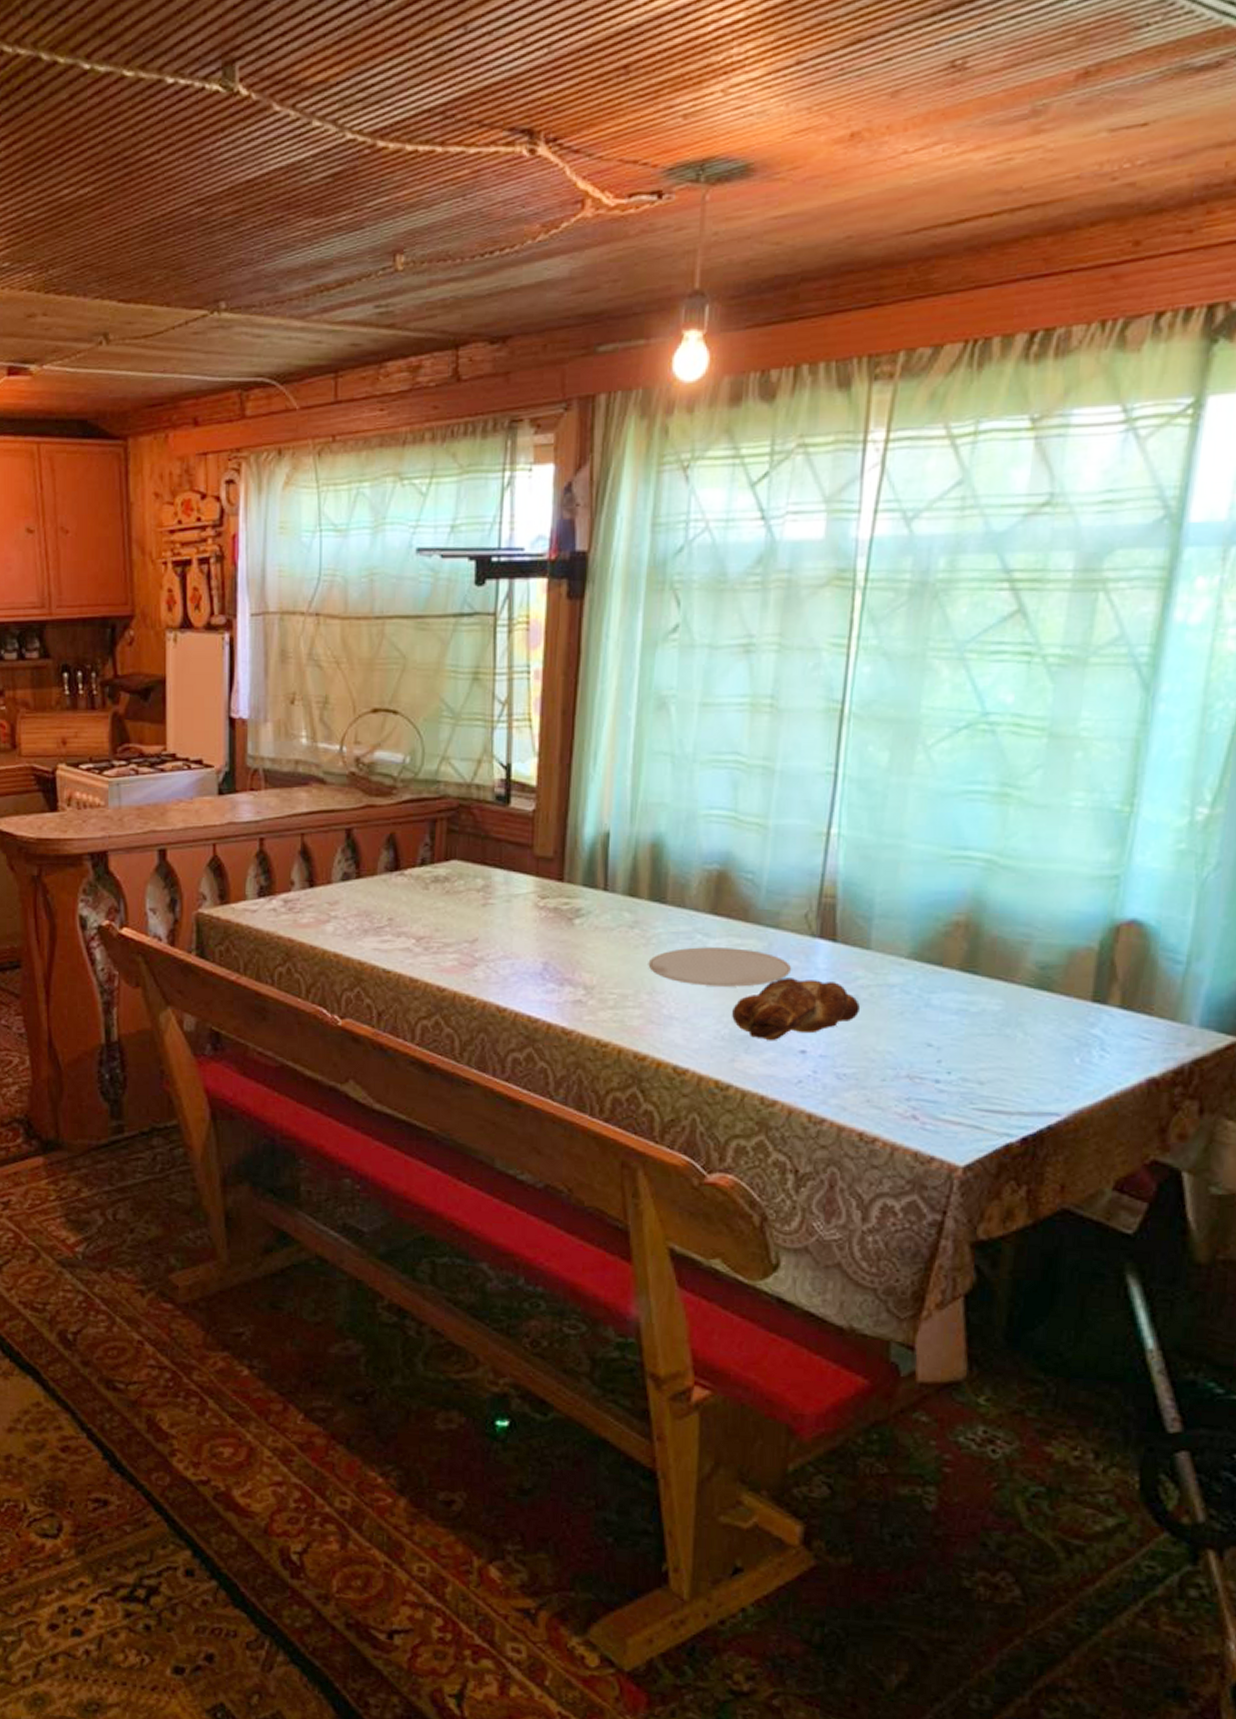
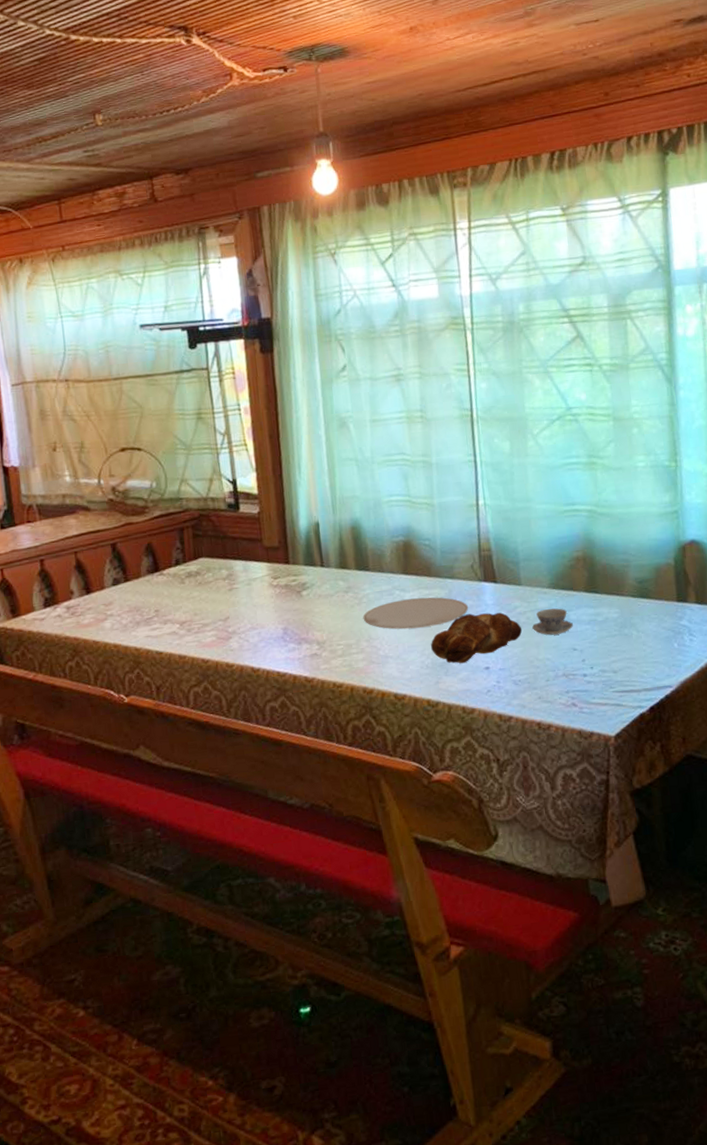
teacup: none [875,986,935,1022] -> present [532,608,574,636]

